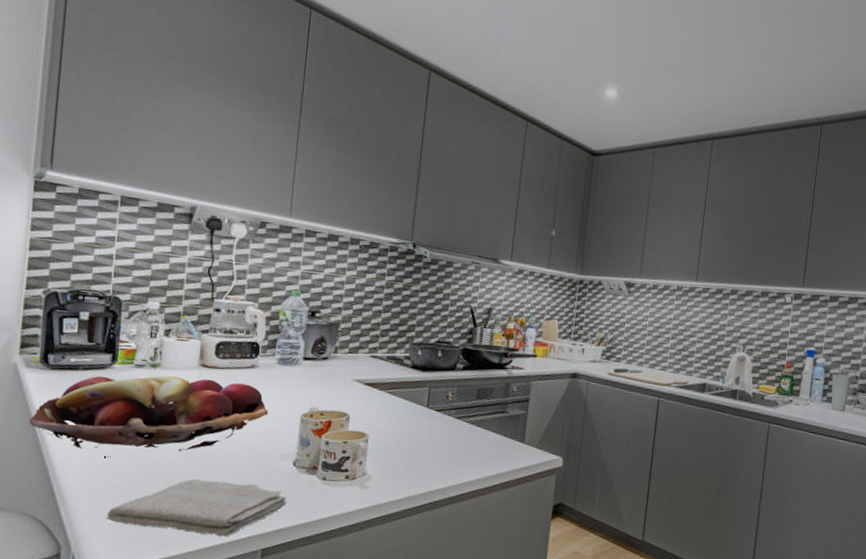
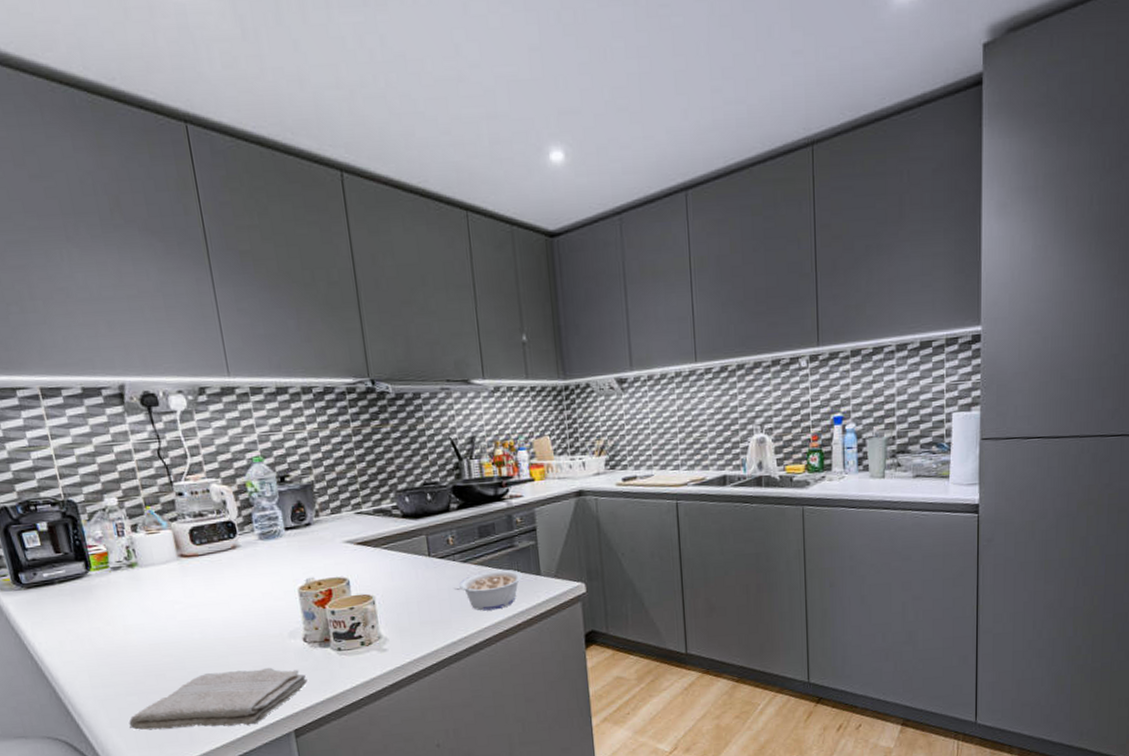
fruit basket: present [29,376,269,458] -> none [20,567,264,668]
legume: none [442,430,508,468] -> present [453,569,522,611]

